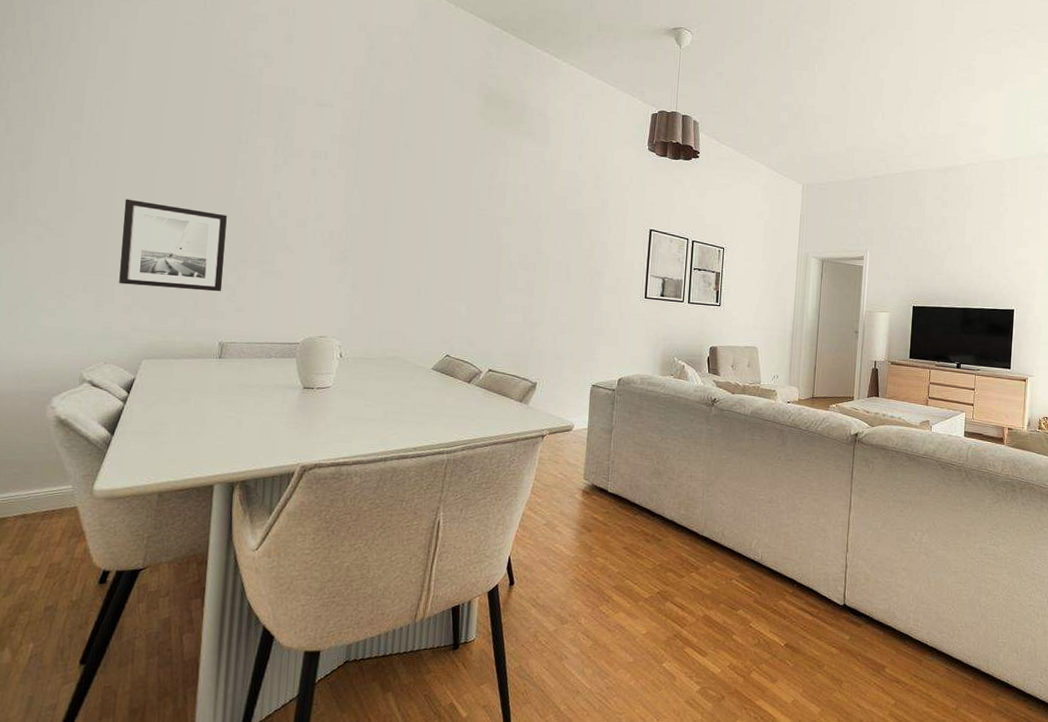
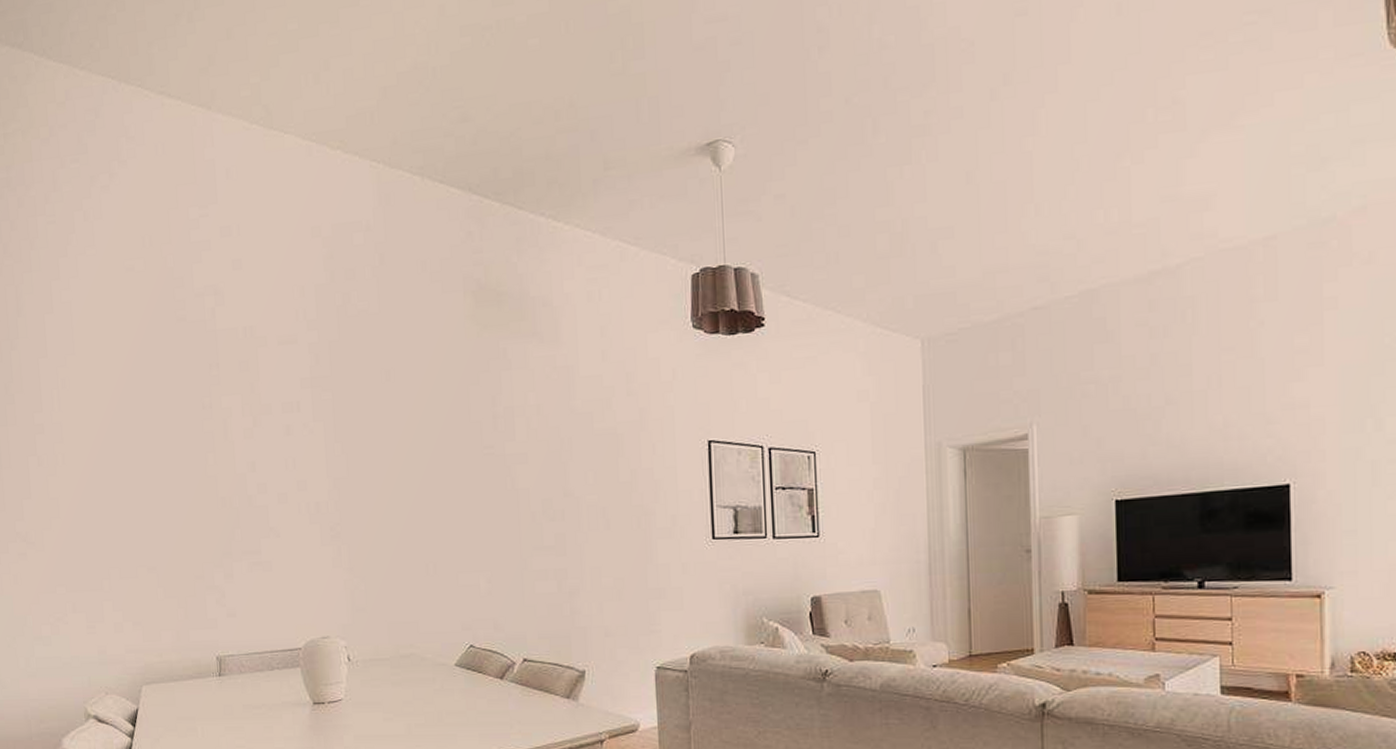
wall art: present [119,199,227,292] -> none [97,495,211,599]

